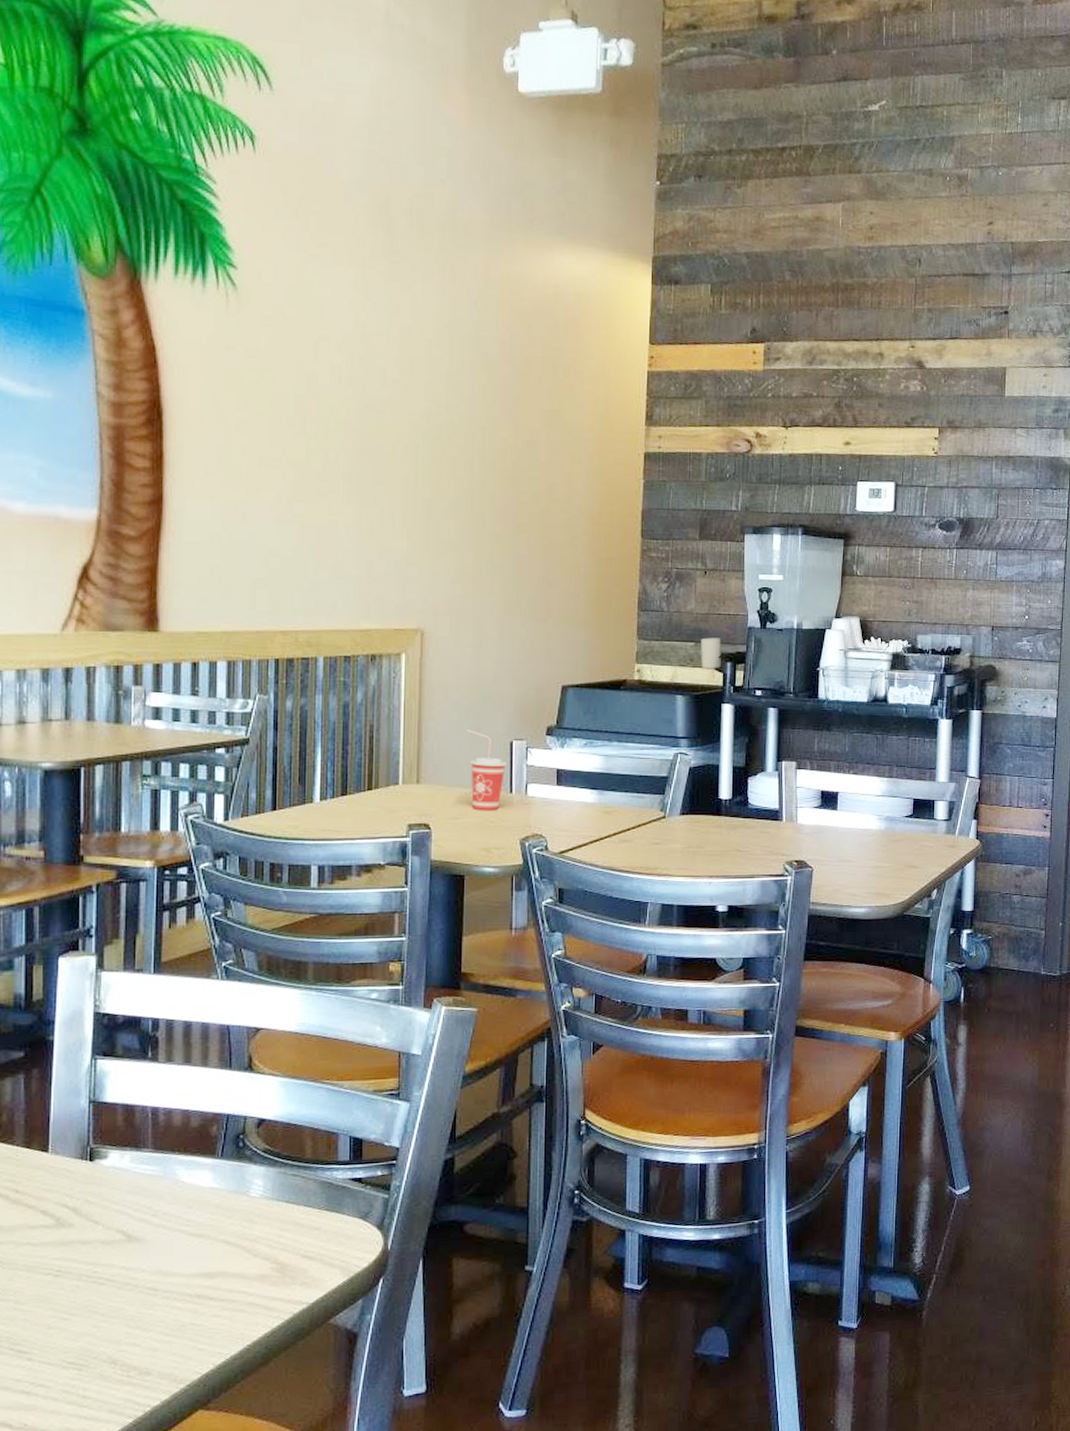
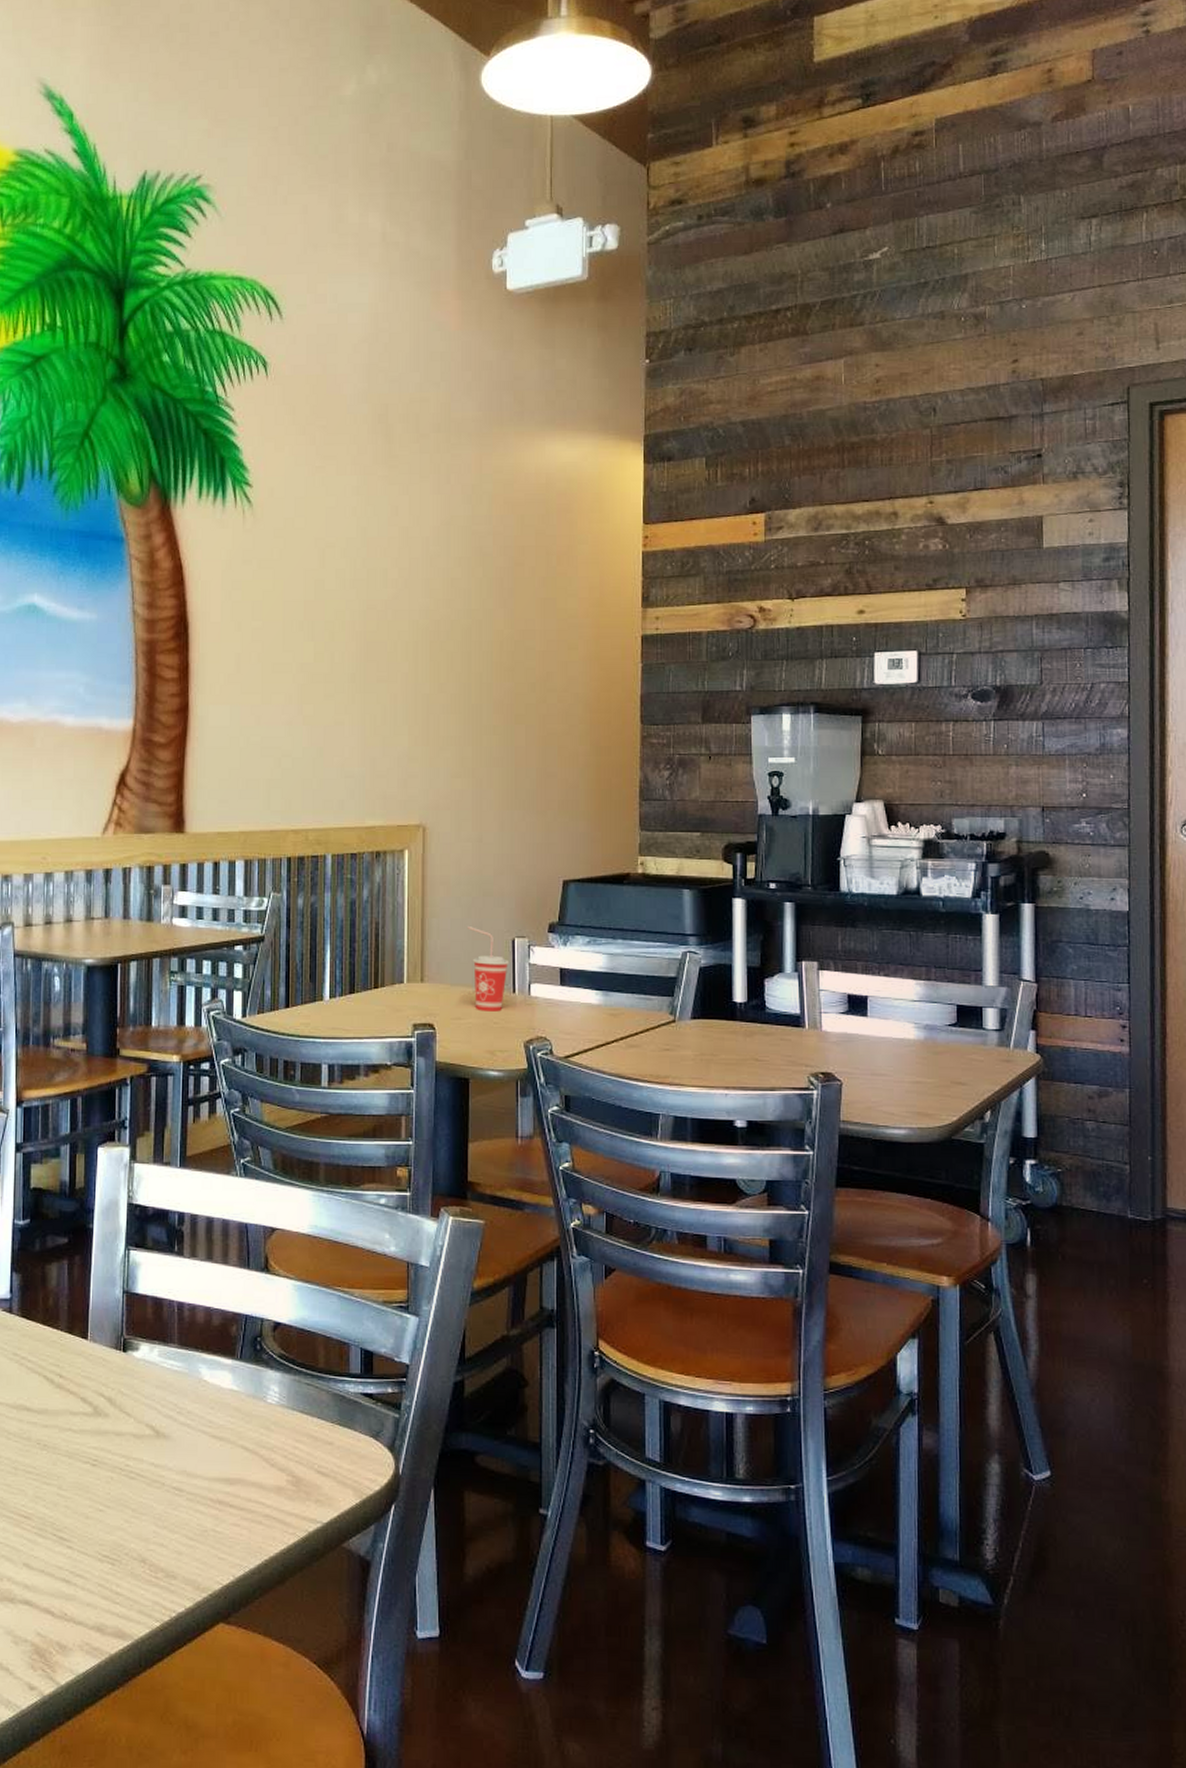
cup: present [701,637,722,669] -> none [708,827,731,861]

